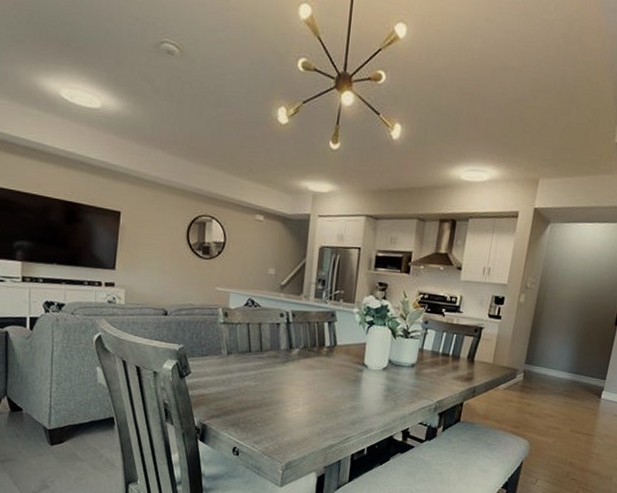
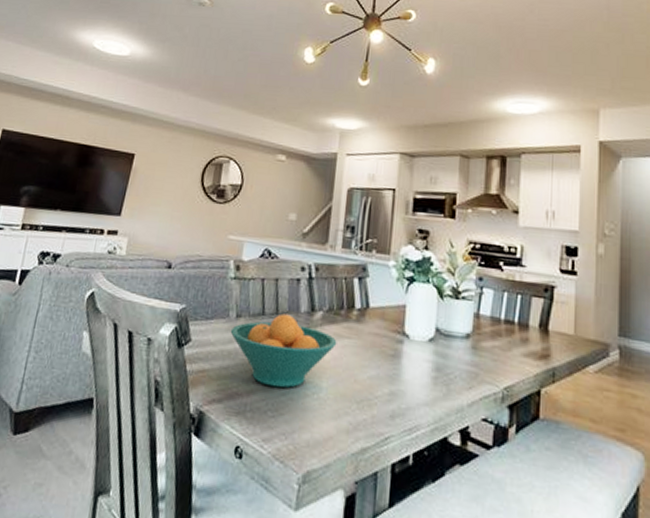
fruit bowl: none [223,351,311,406] -> present [230,313,337,388]

